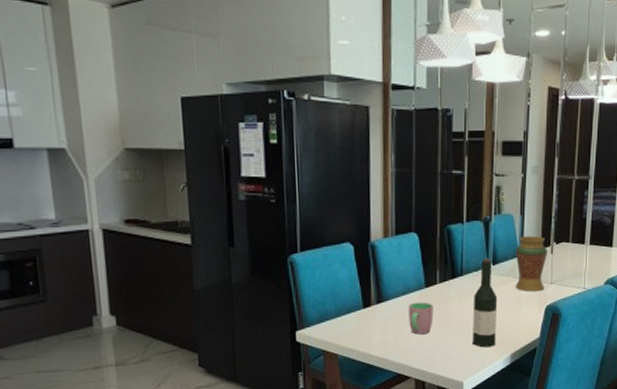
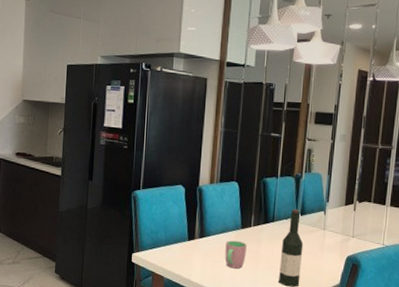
decorative vase: present [515,235,548,292] -> none [319,193,351,243]

